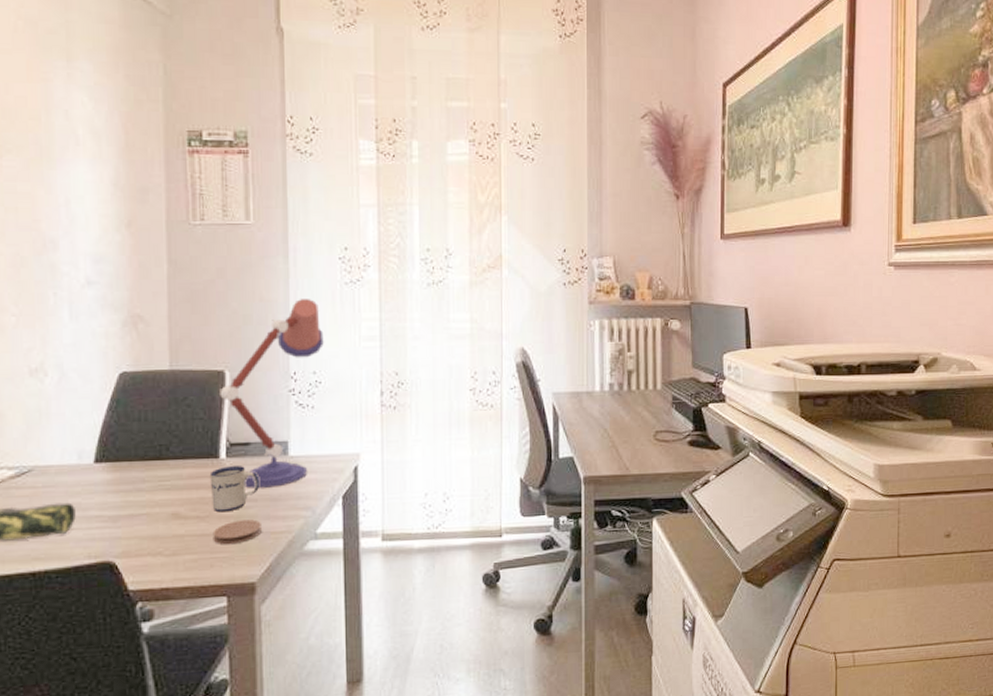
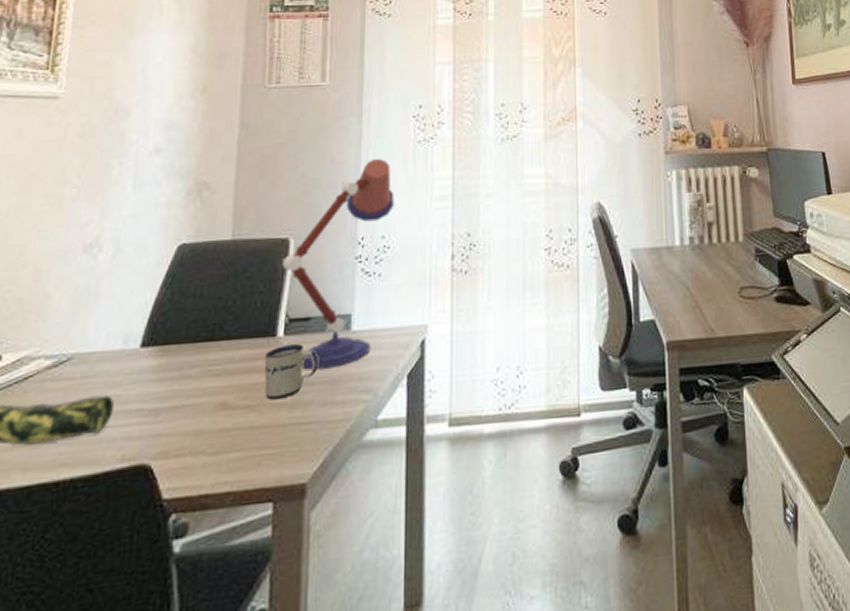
coaster: present [212,519,261,545] -> none [262,406,317,439]

